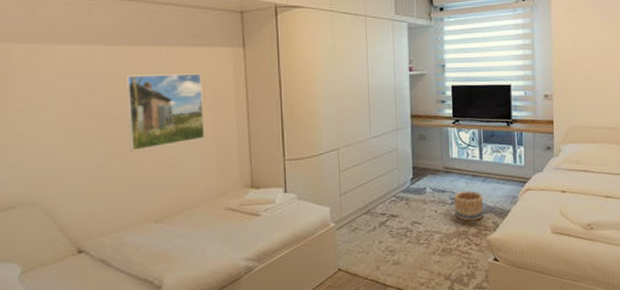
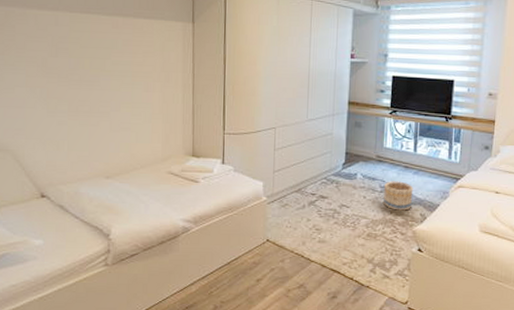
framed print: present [126,73,205,151] -> none [86,42,154,112]

